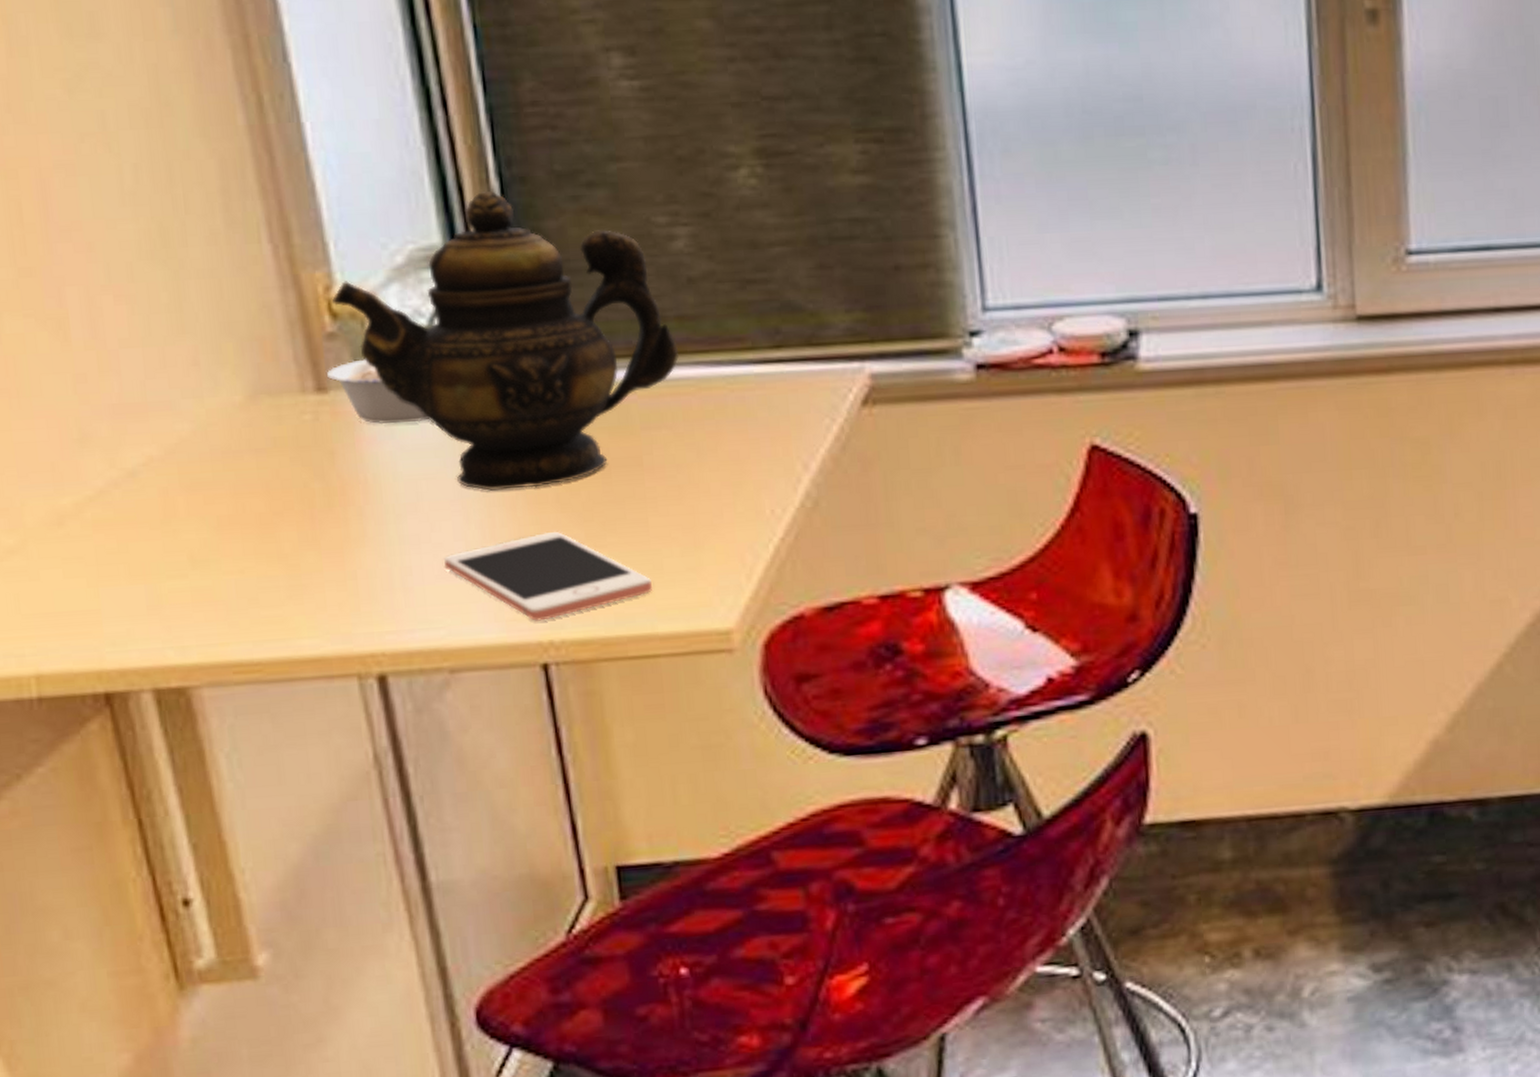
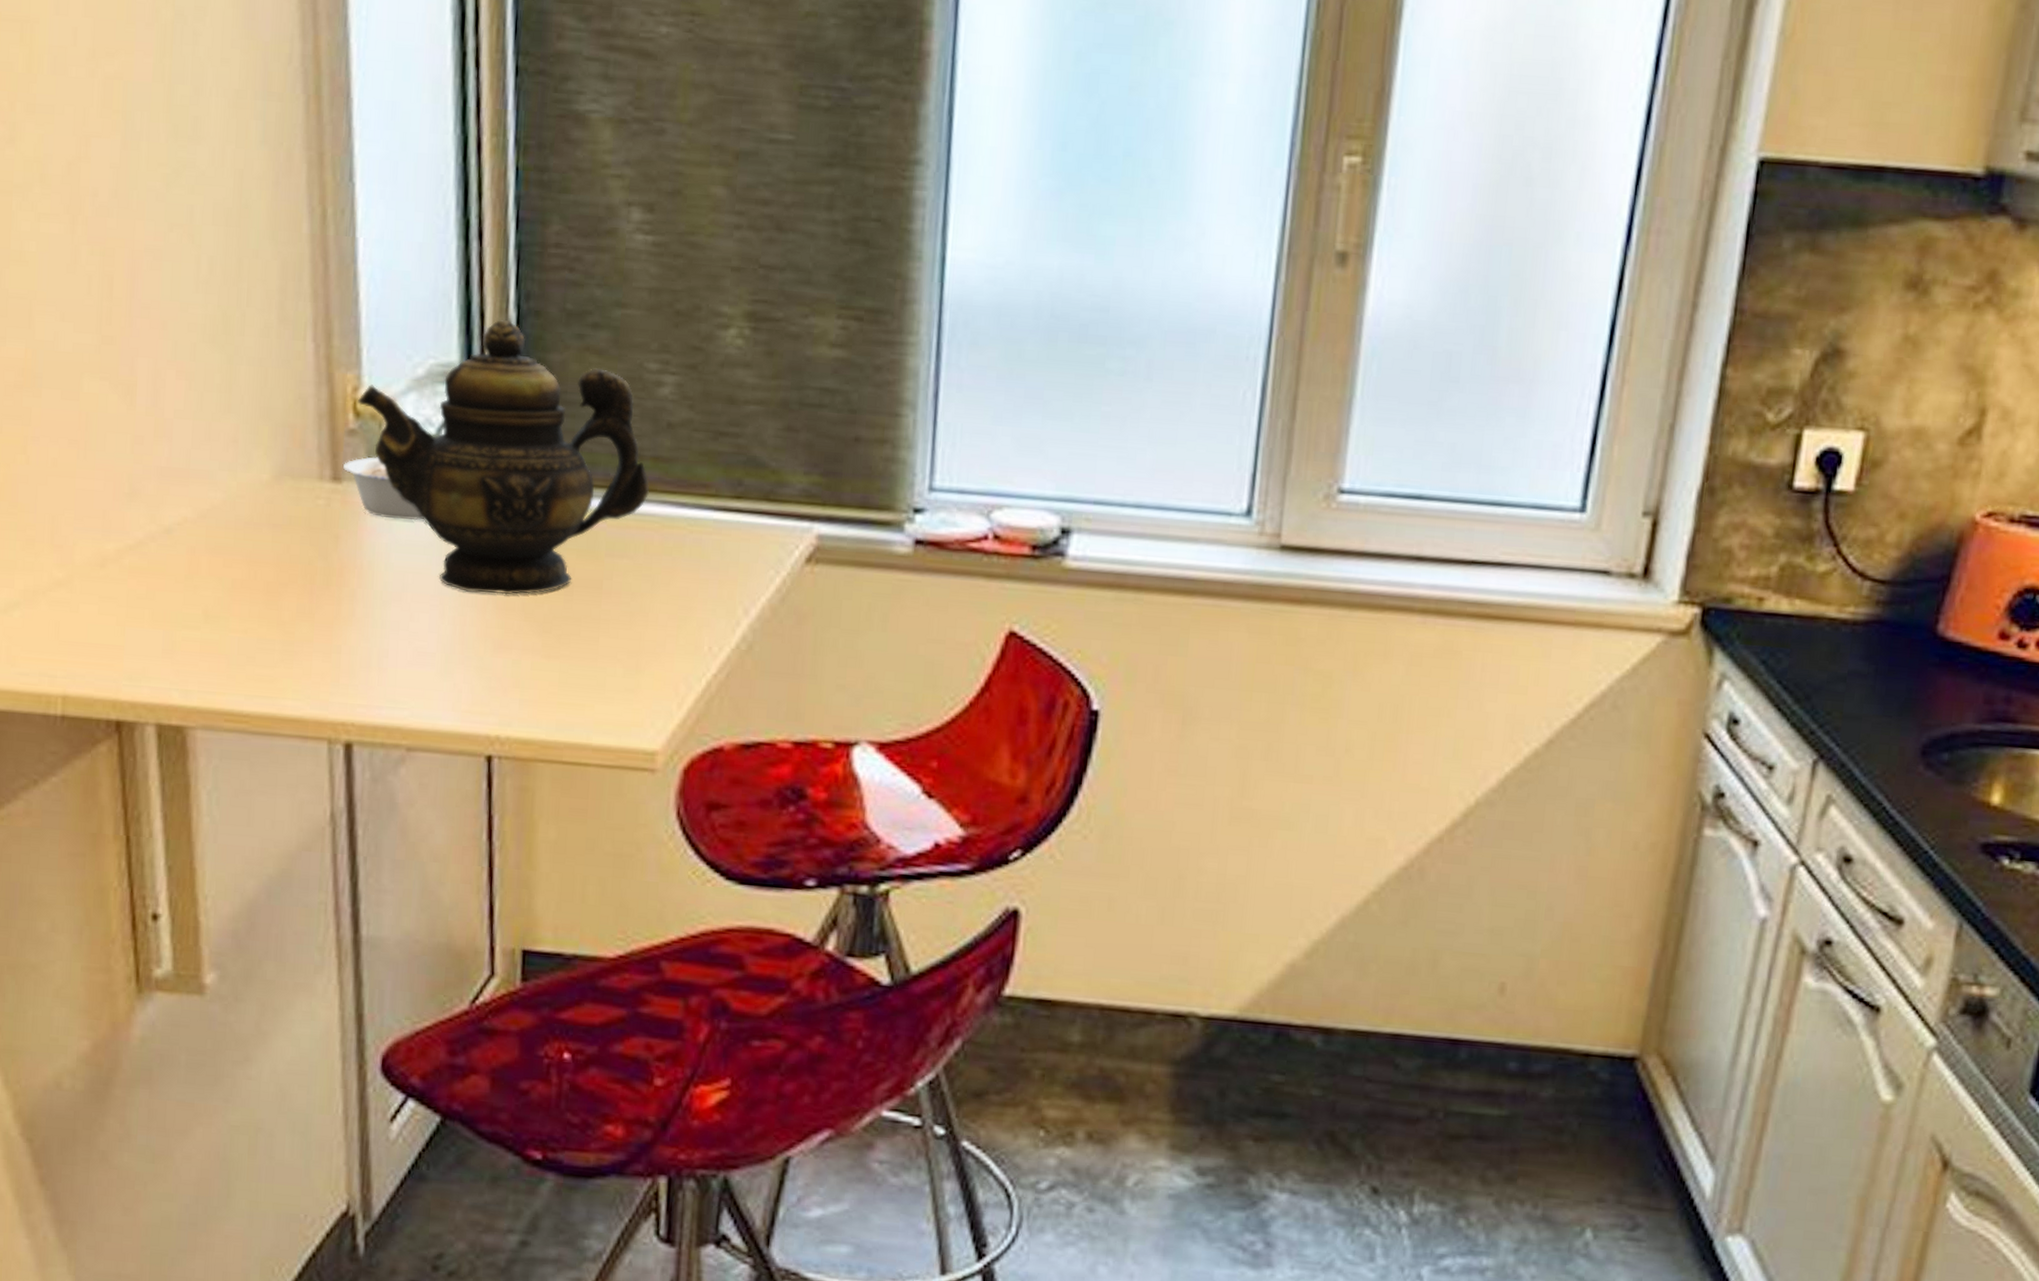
cell phone: present [444,531,653,621] -> none [416,637,594,717]

